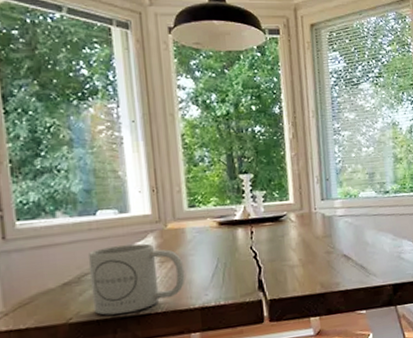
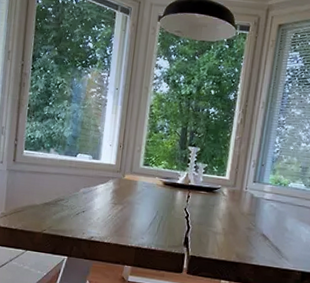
mug: present [87,243,185,316] -> none [61,182,131,237]

